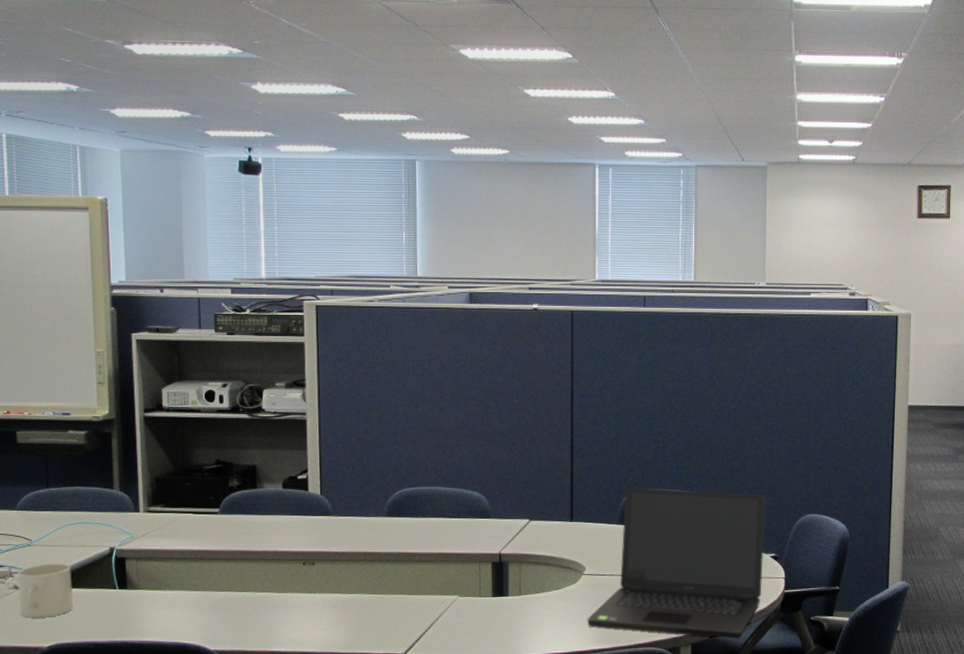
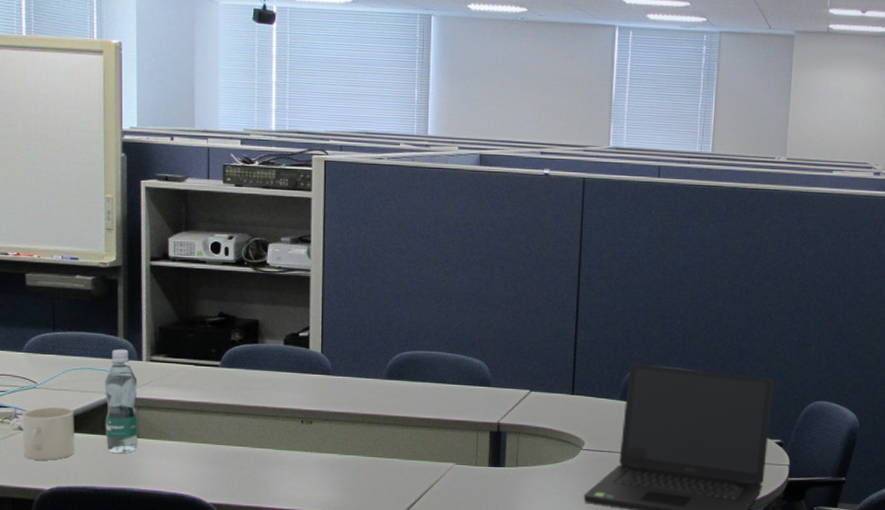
bottle: none [101,501,139,607] -> present [105,349,139,454]

